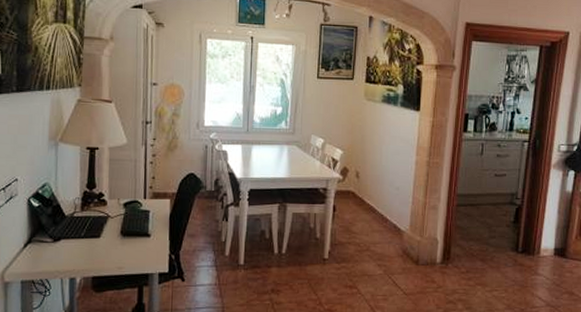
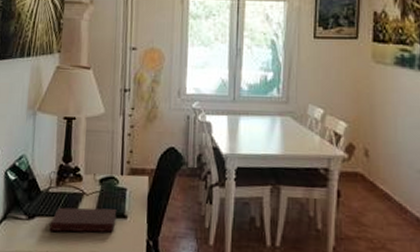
notebook: none [75,229,141,252] -> present [49,207,117,233]

